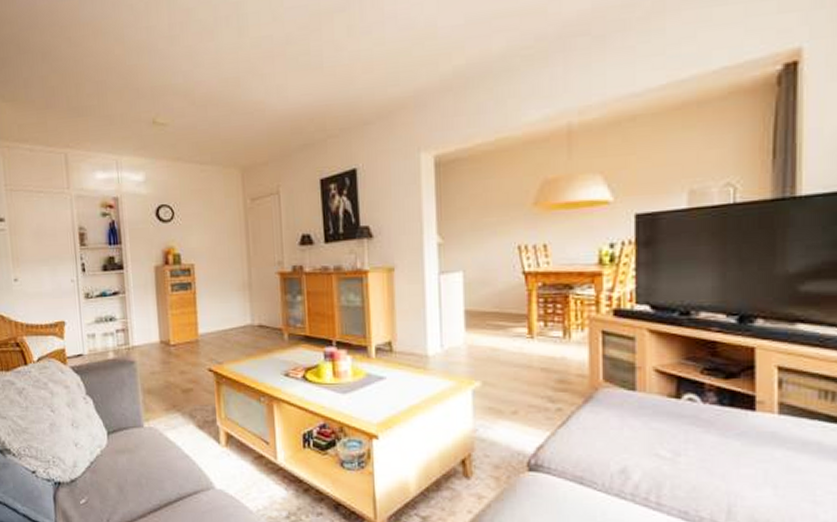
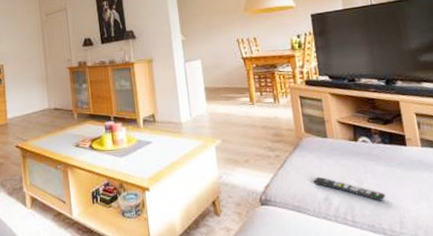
remote control: none [607,441,712,482] -> present [313,176,386,201]

